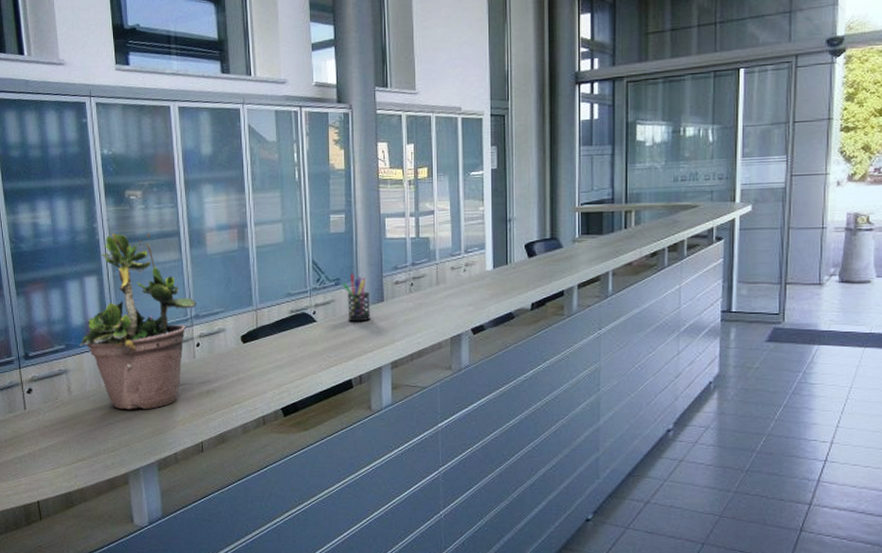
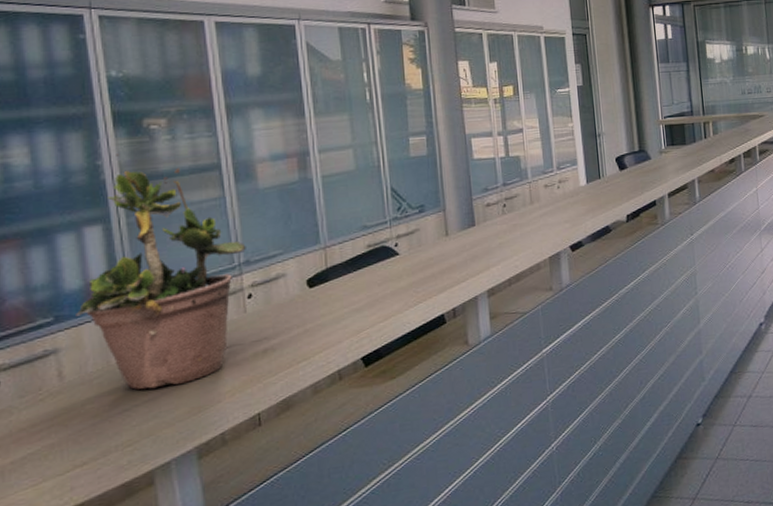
pen holder: present [342,273,371,322] -> none [427,198,462,251]

